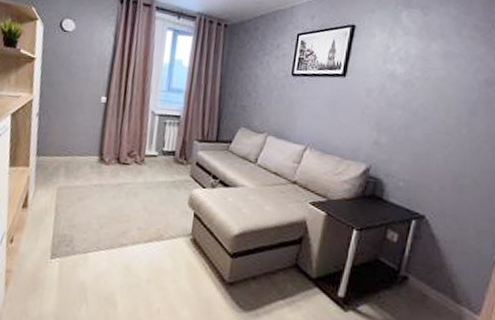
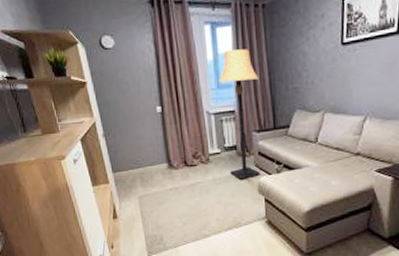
lamp: none [163,58,211,189] -> present [218,49,260,181]

